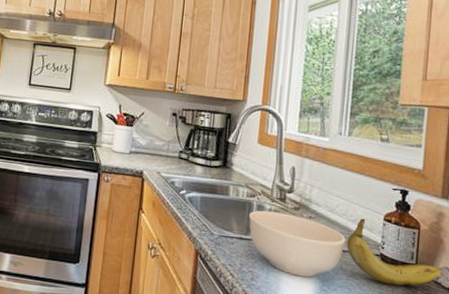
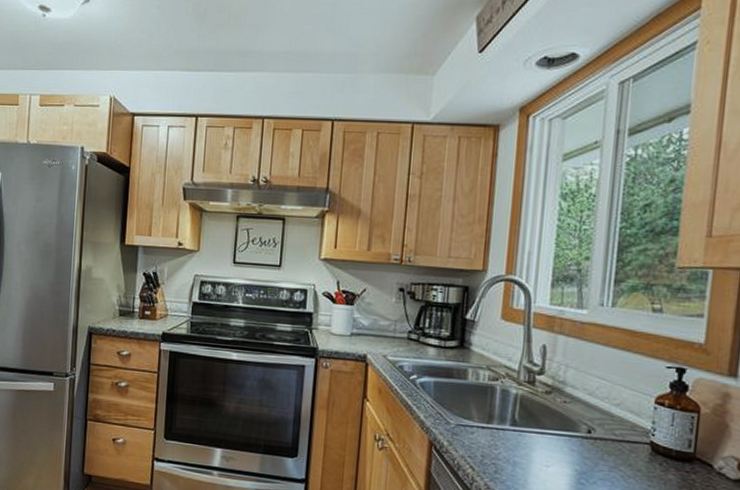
bowl: present [249,210,346,278] -> none [491,395,608,470]
fruit: present [347,218,441,286] -> none [609,401,725,478]

